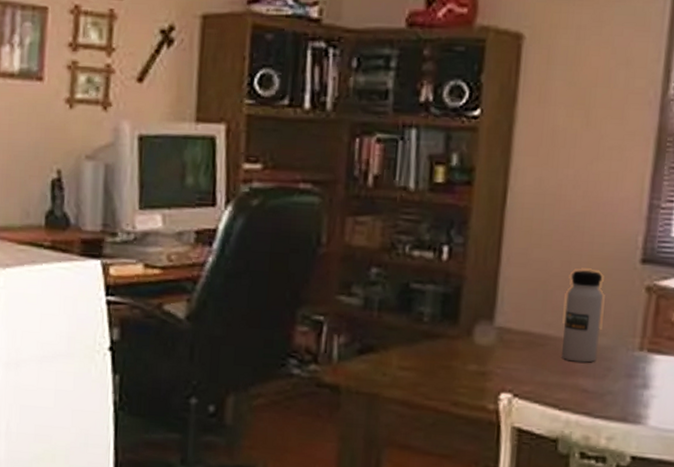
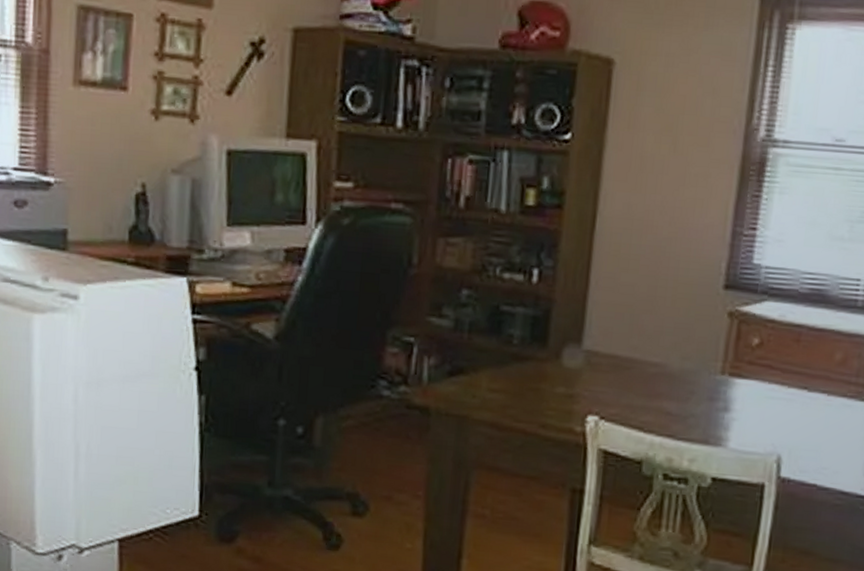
water bottle: present [562,270,603,363] -> none [647,295,688,386]

